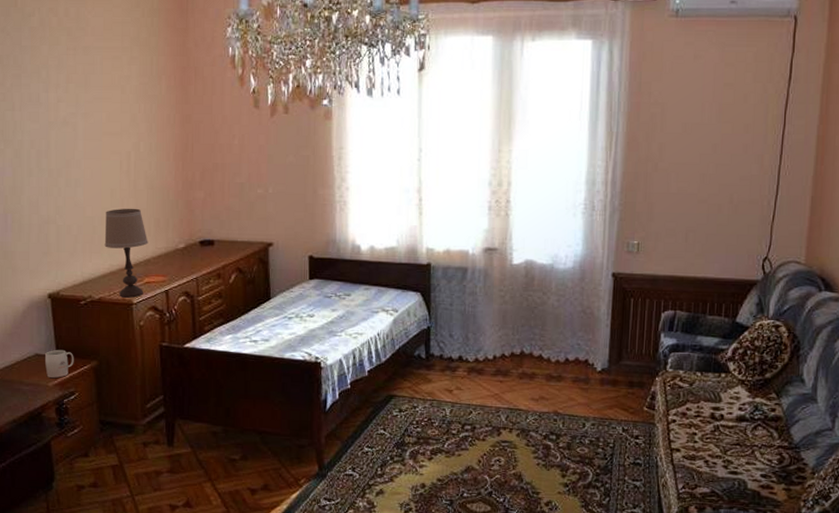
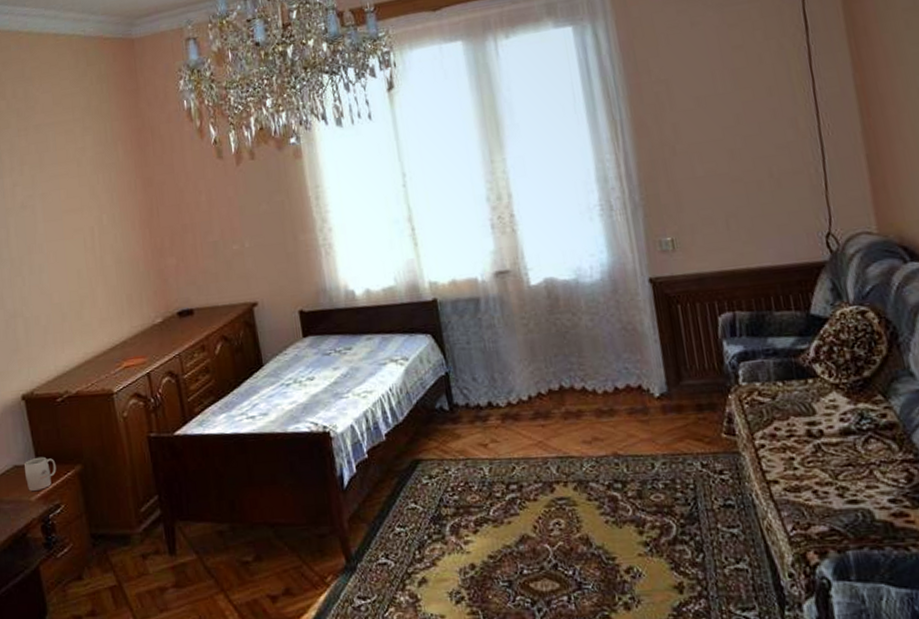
table lamp: present [104,208,148,298] -> none [74,286,123,388]

